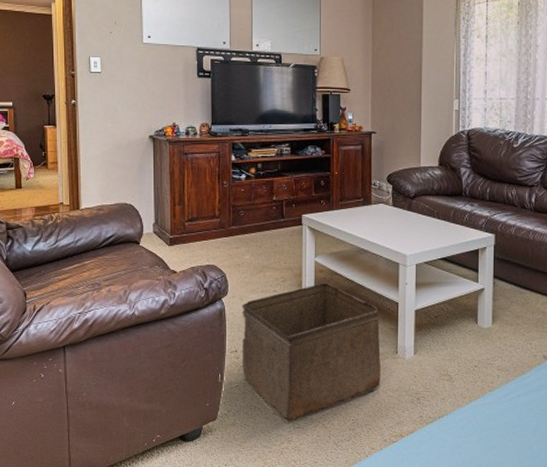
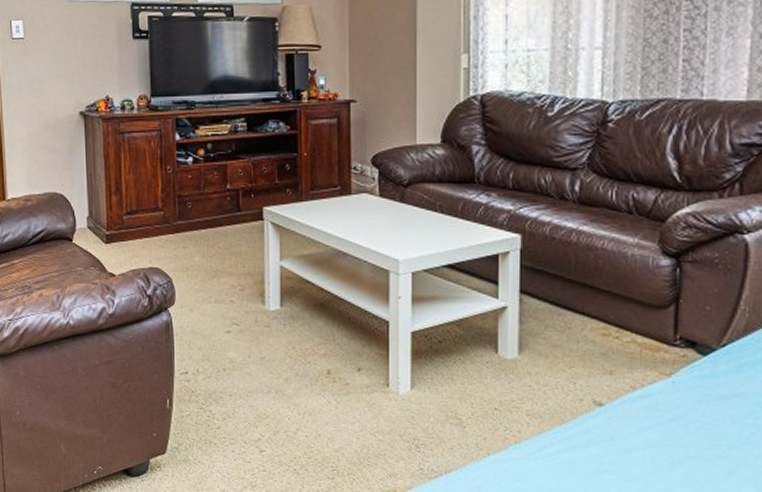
storage bin: present [242,283,381,422] -> none [192,293,367,463]

